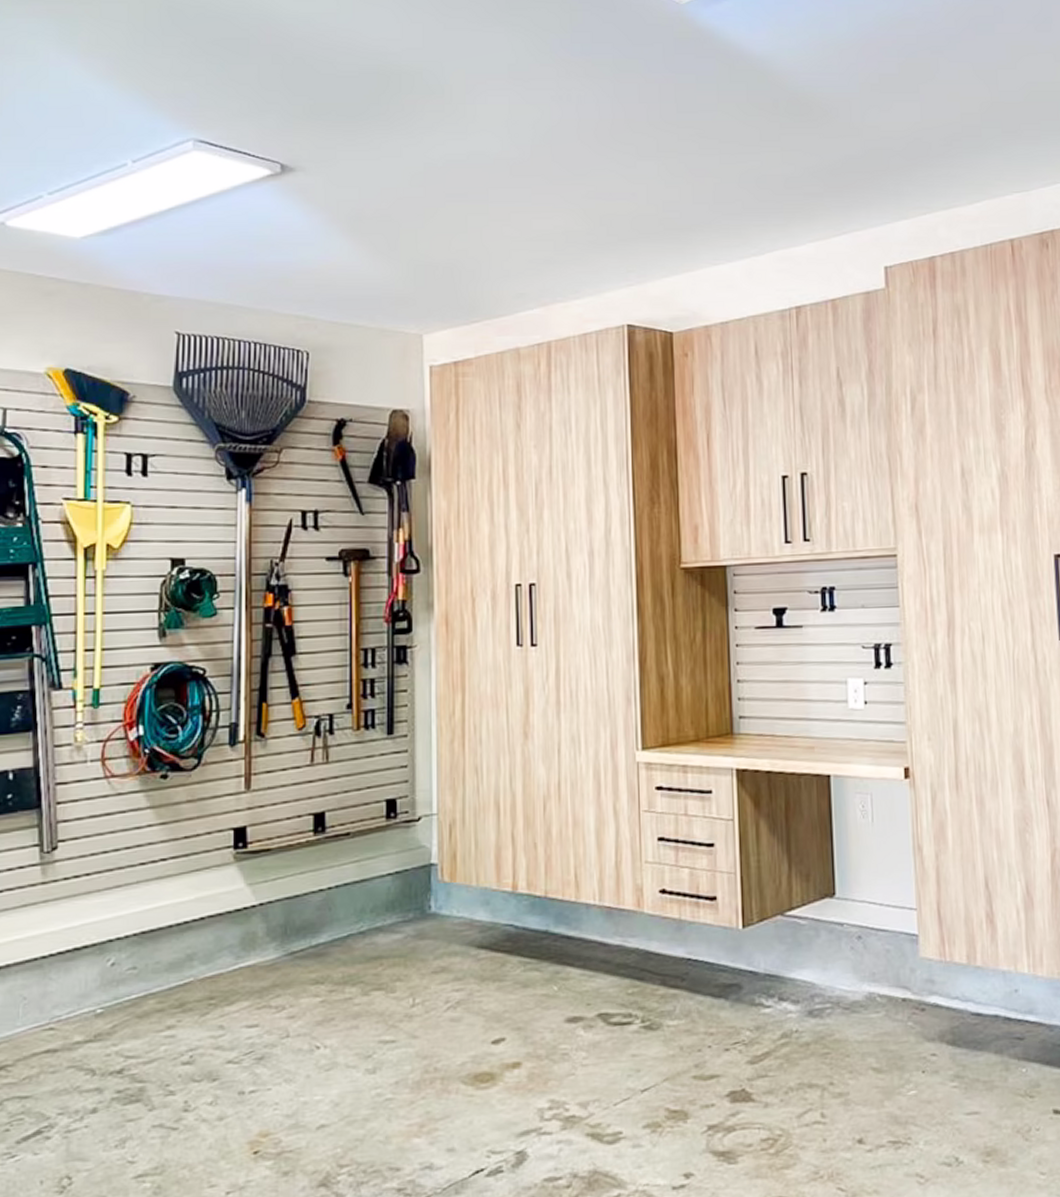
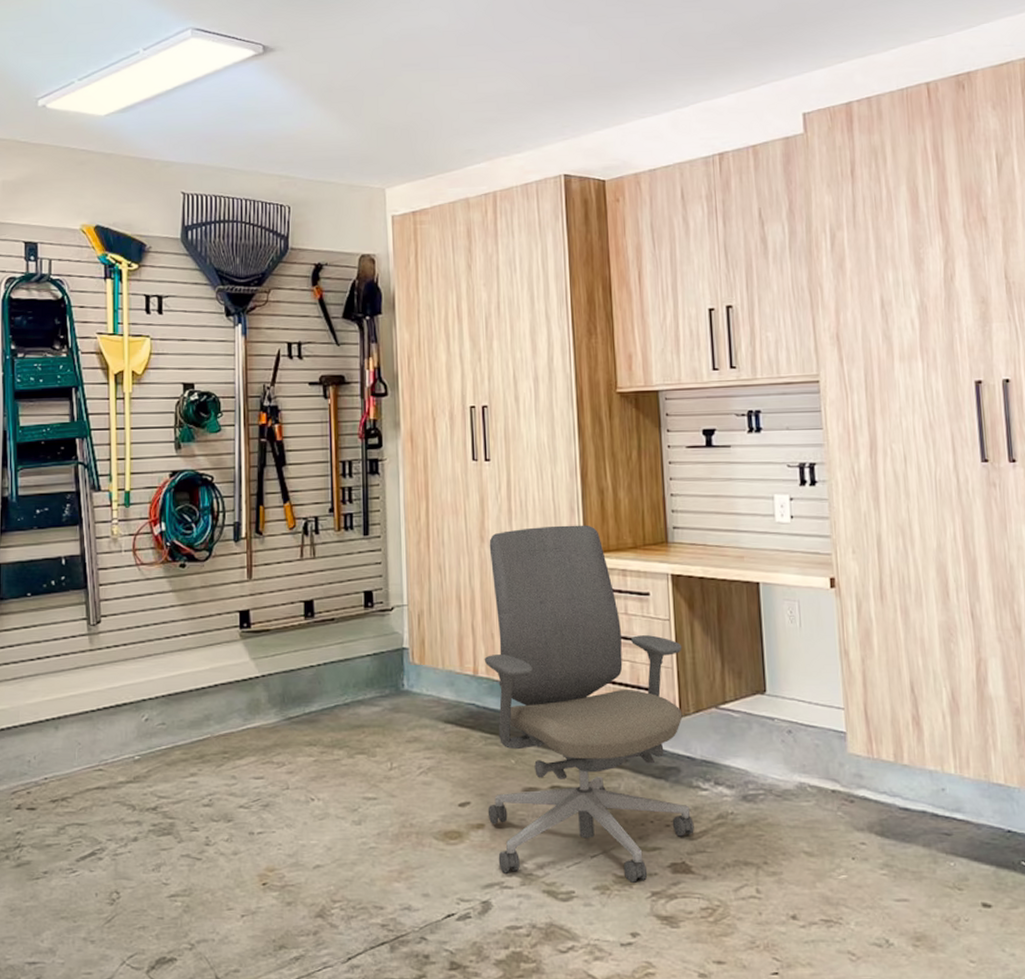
office chair: none [525,716,756,1118] -> present [484,525,694,883]

